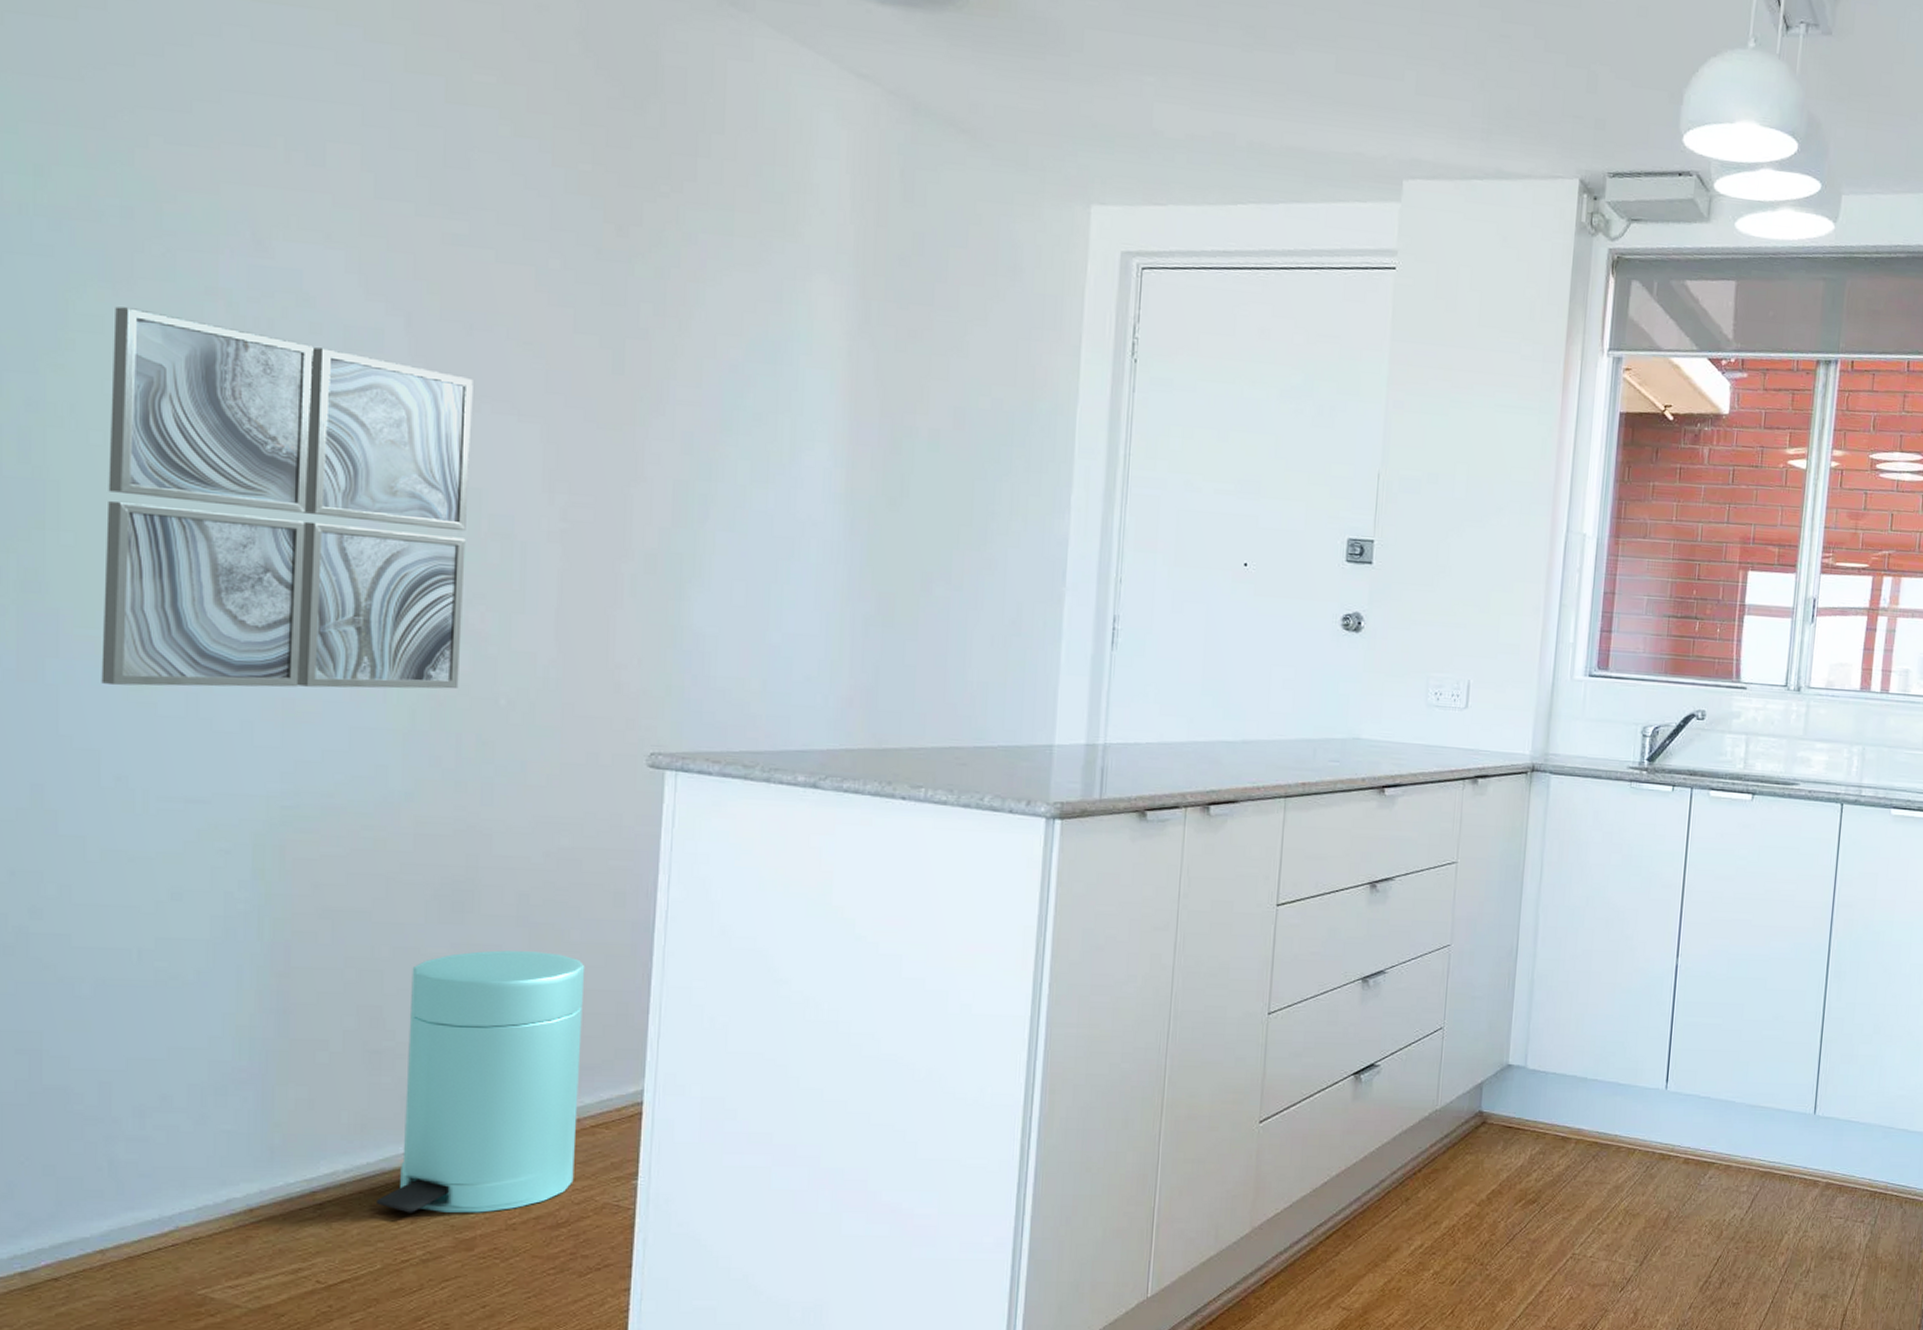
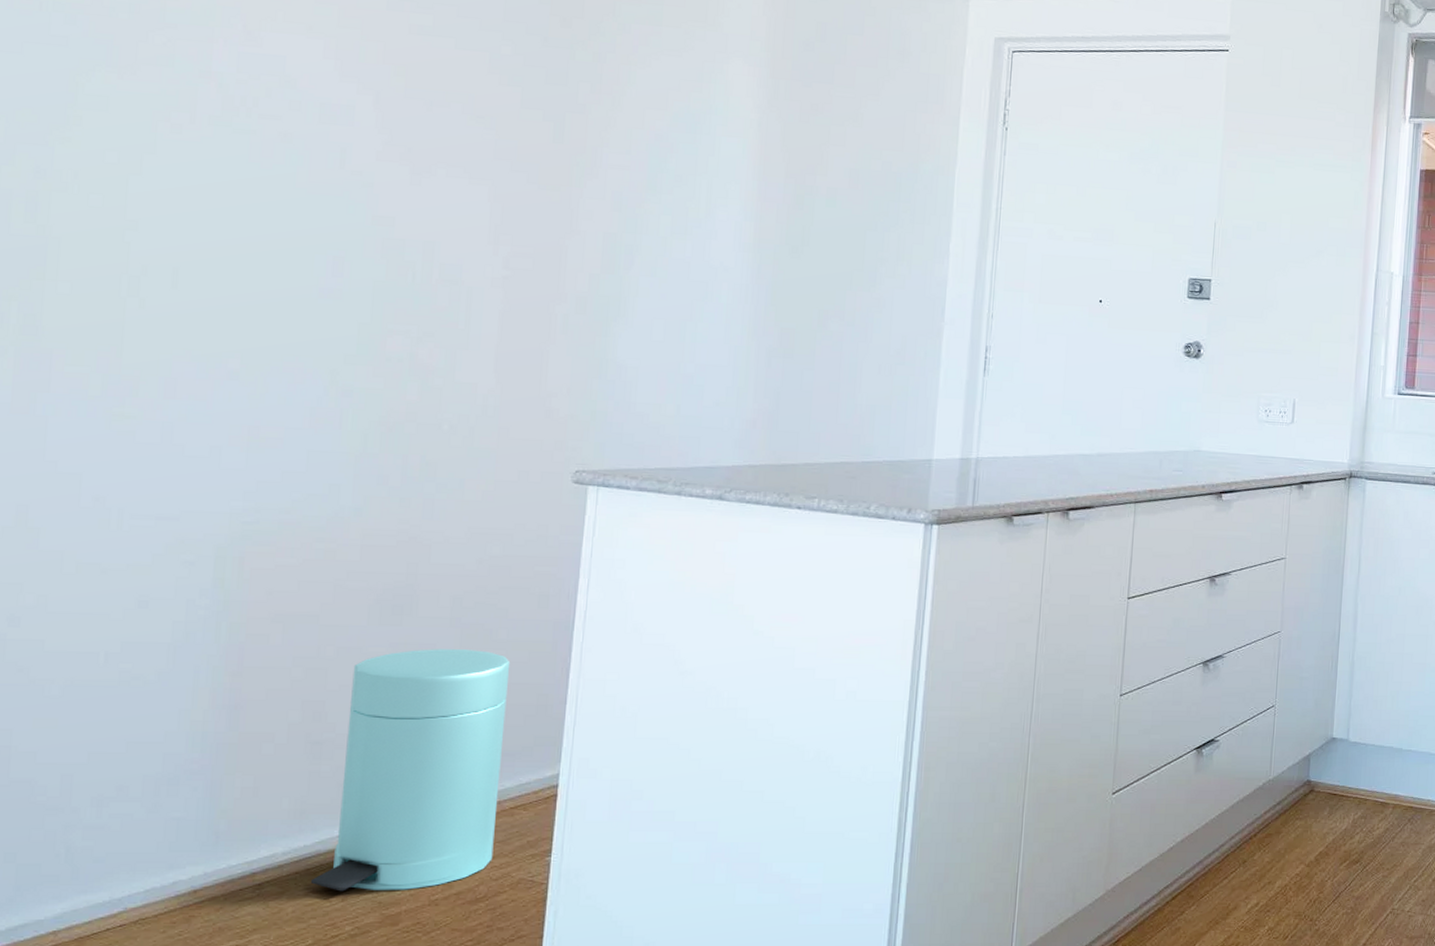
wall art: present [101,306,473,689] -> none [87,88,431,417]

